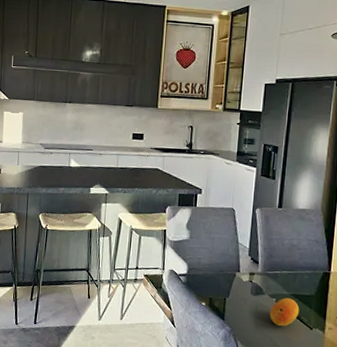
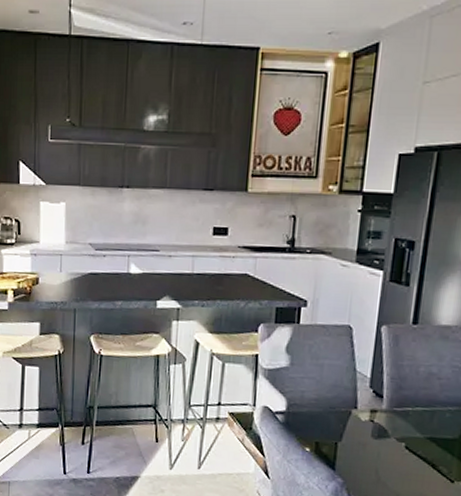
fruit: present [269,297,300,327] -> none [395,442,438,479]

